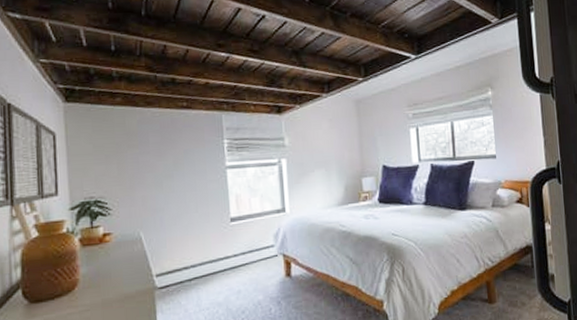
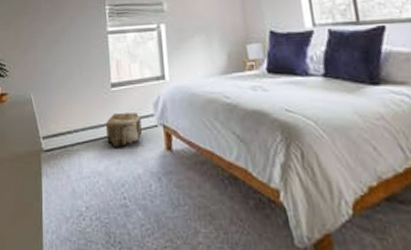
pouf: none [225,244,262,279] -> present [105,112,142,148]

